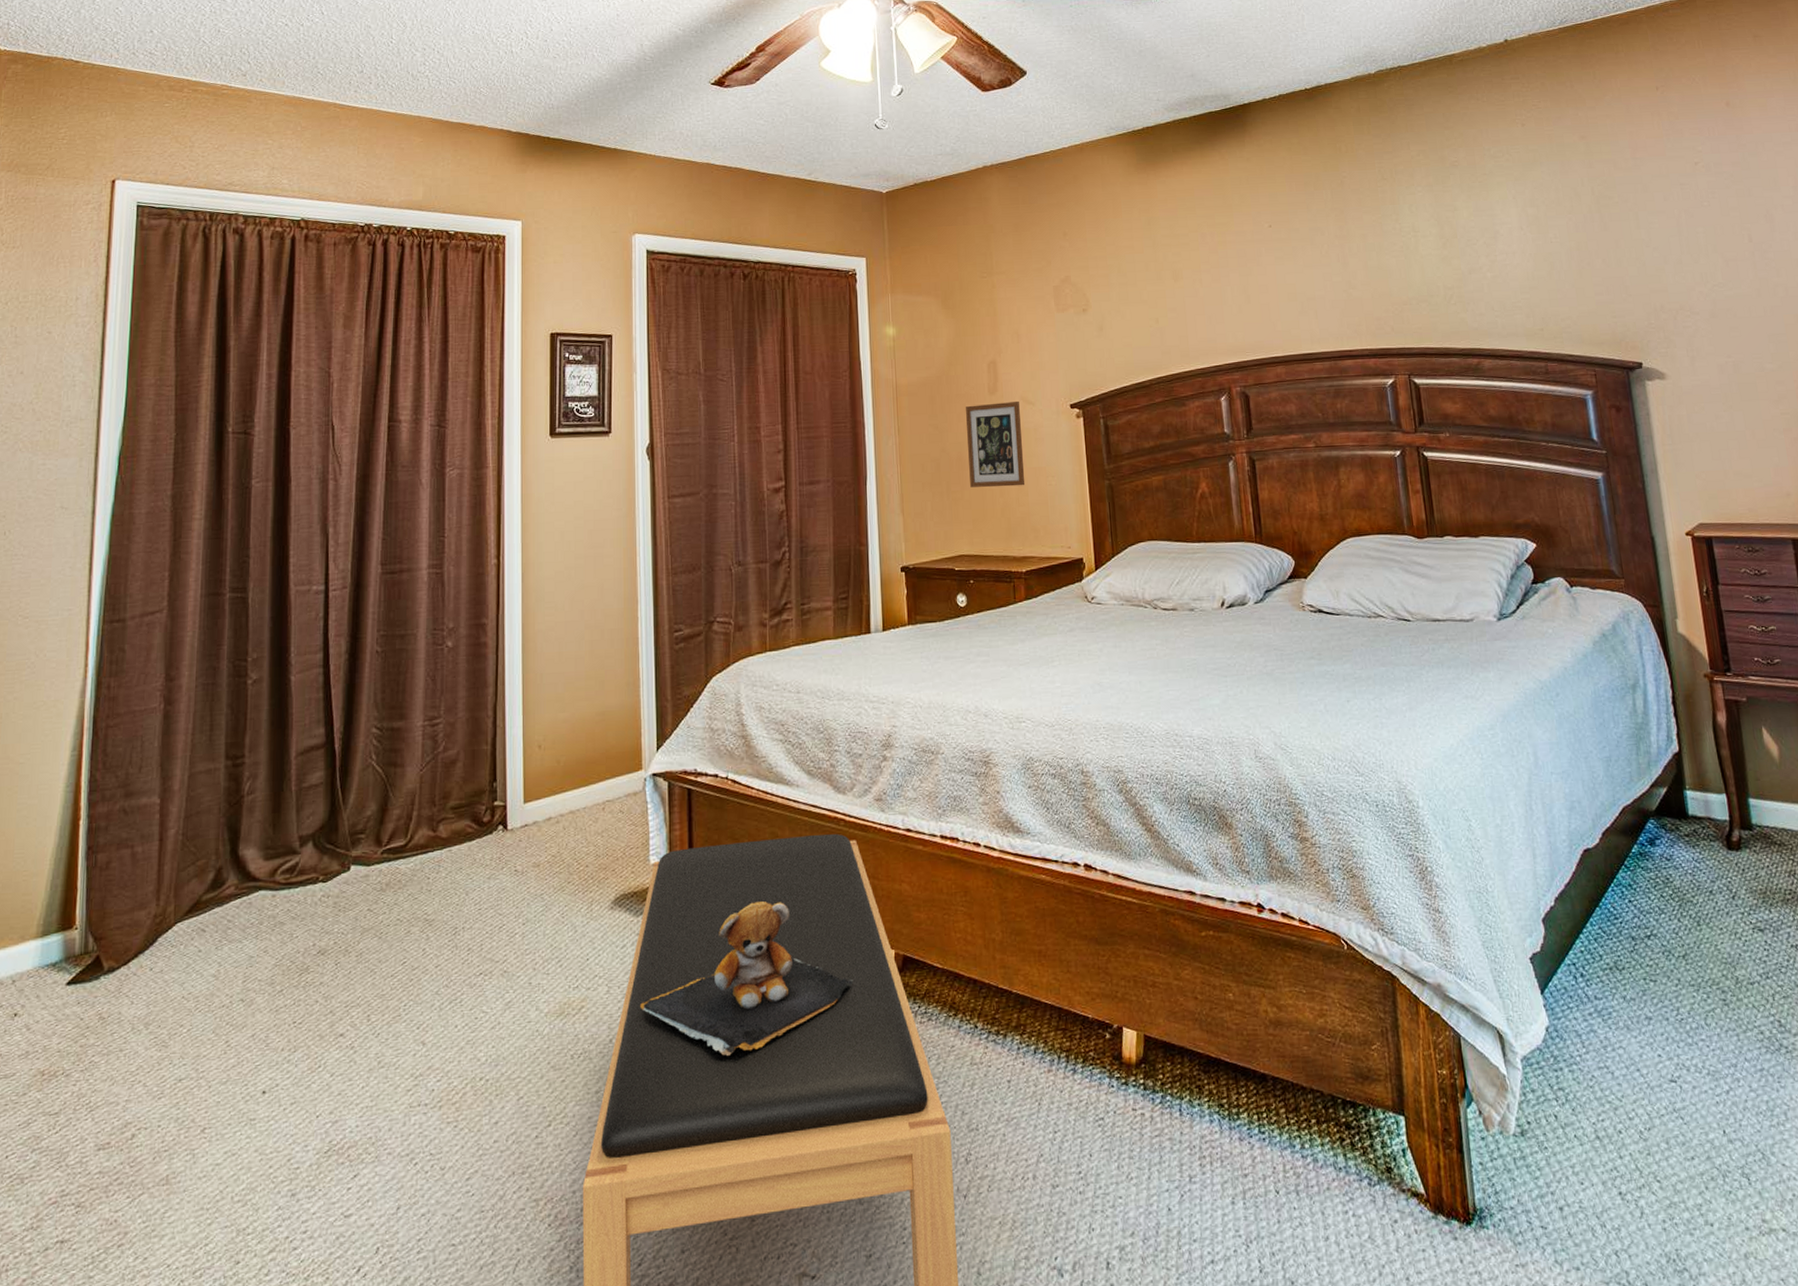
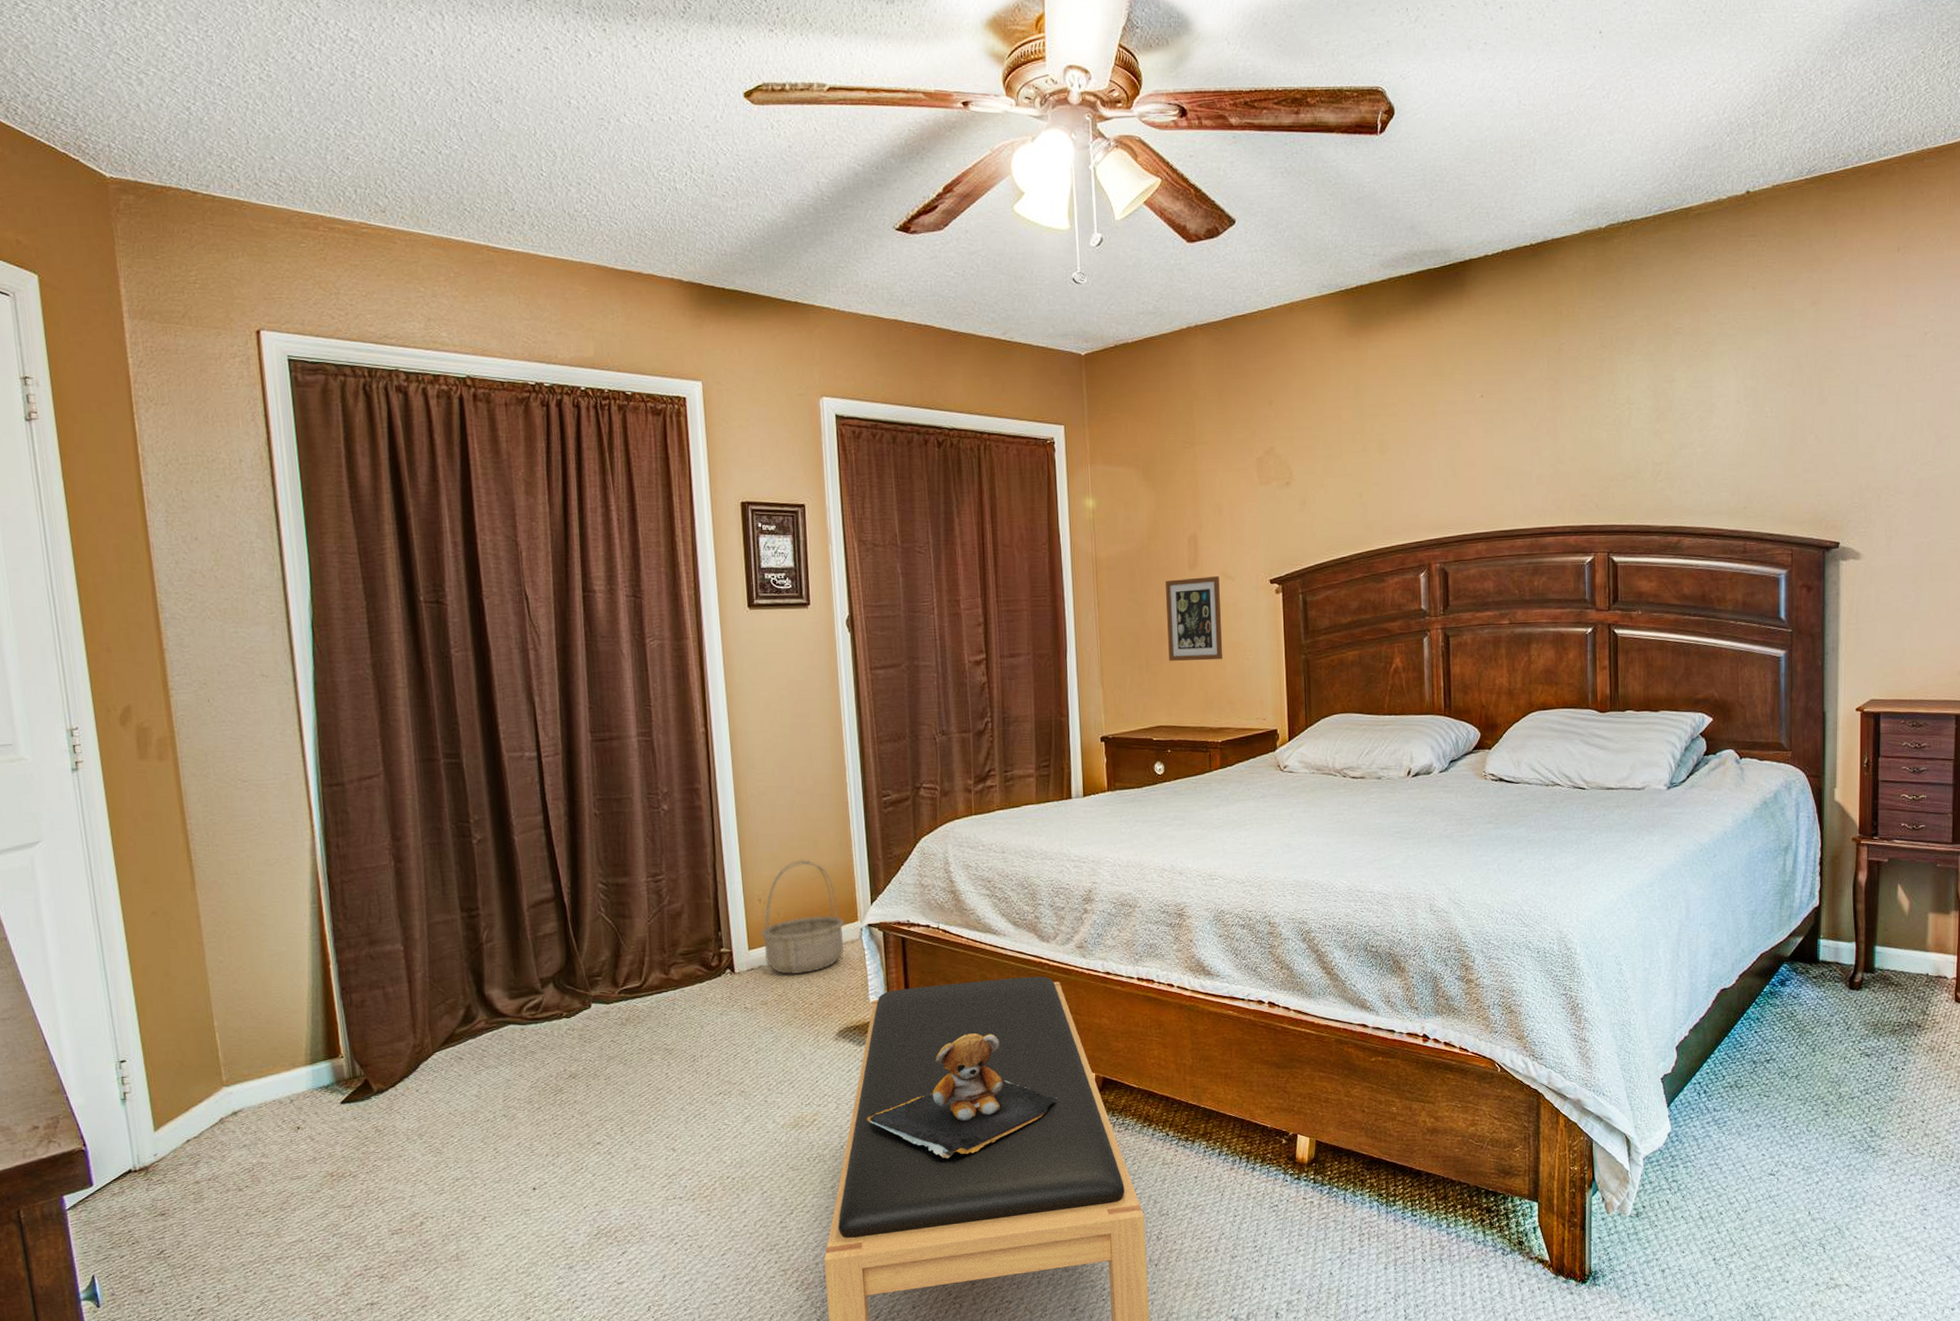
basket: none [539,701,627,832] -> present [761,860,844,975]

